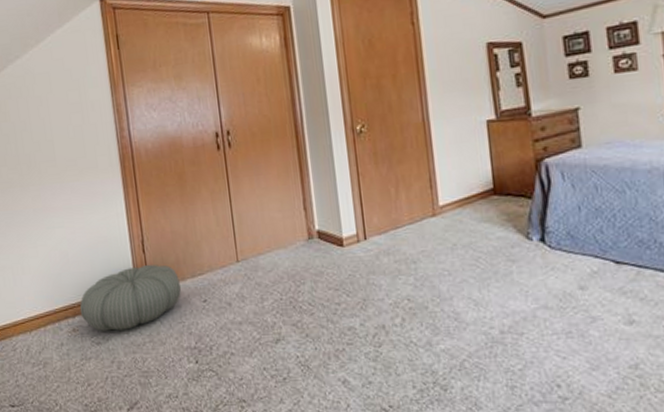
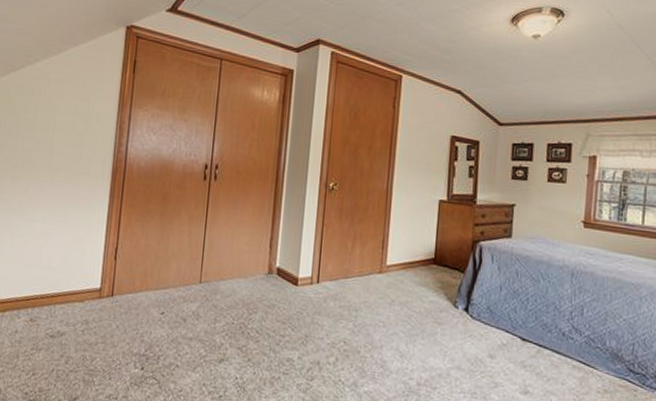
pouf: present [79,264,182,331] -> none [41,270,144,328]

